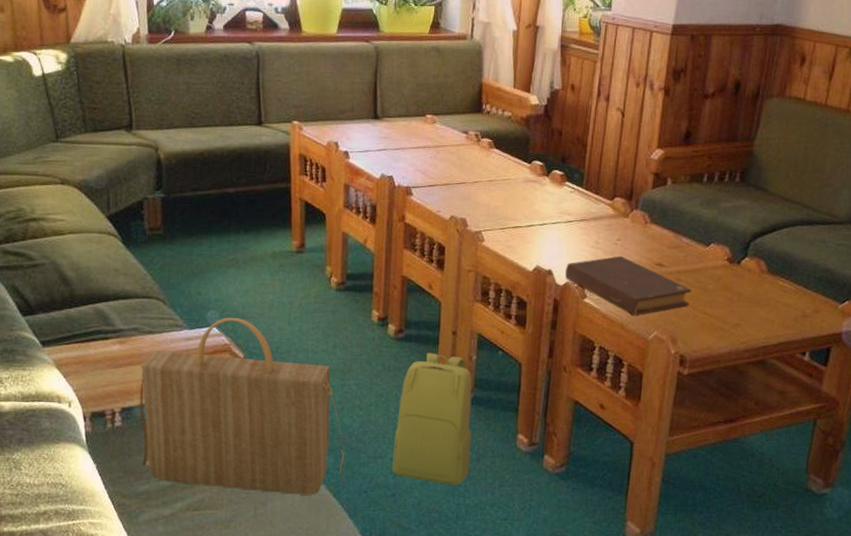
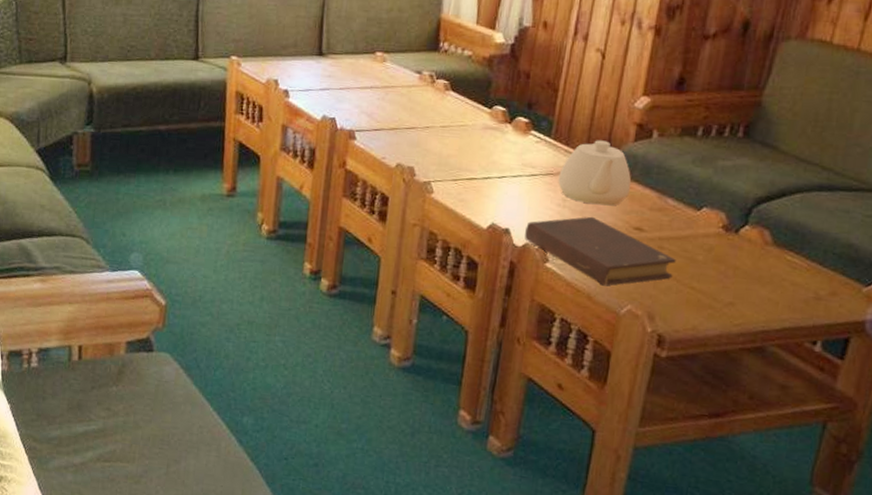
shopping bag: present [140,317,345,495] -> none [55,261,266,457]
backpack: present [392,352,472,485] -> none [316,312,411,461]
teapot: none [591,188,652,246] -> present [558,140,632,206]

